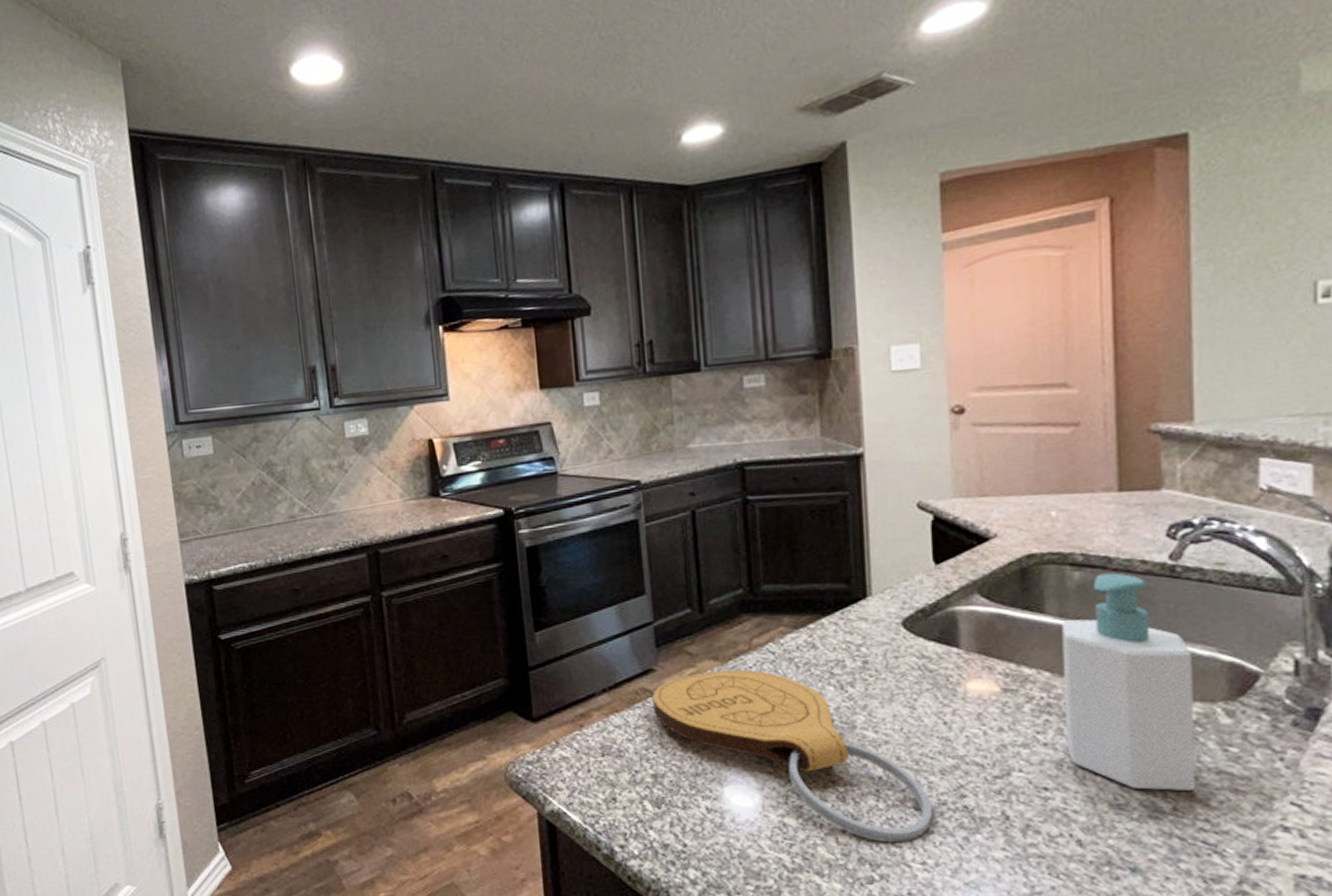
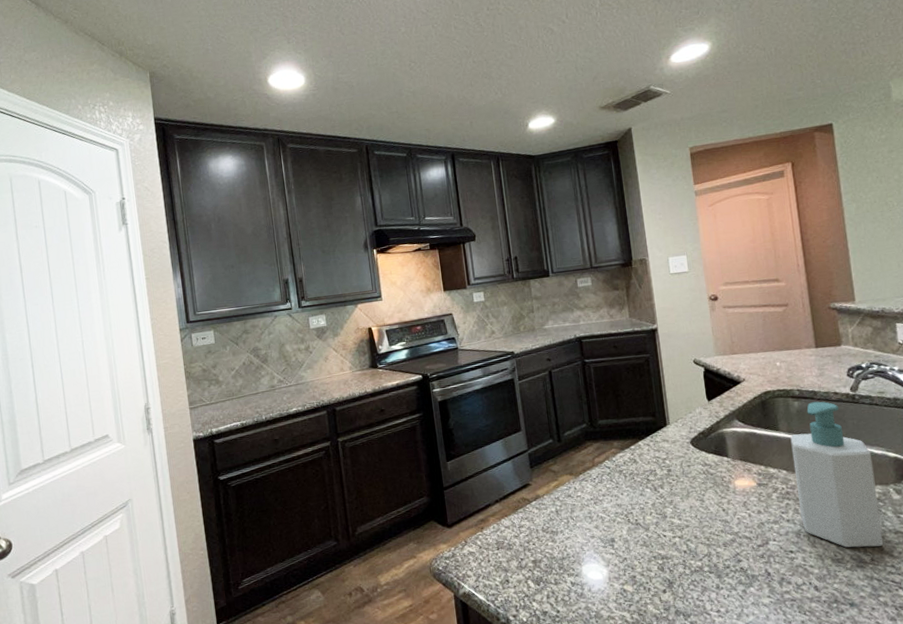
cutting board: present [652,669,933,842] -> none [530,480,721,598]

